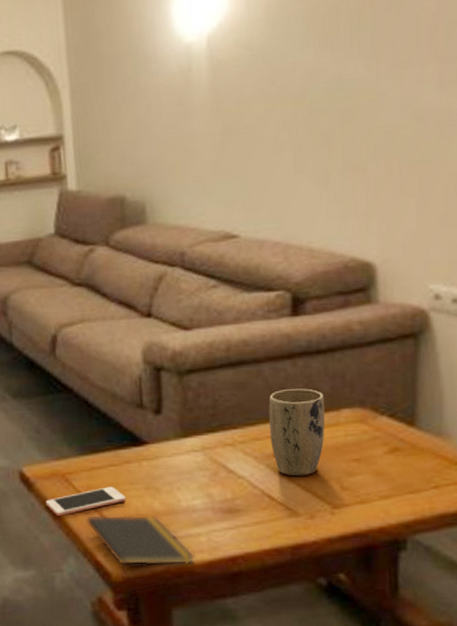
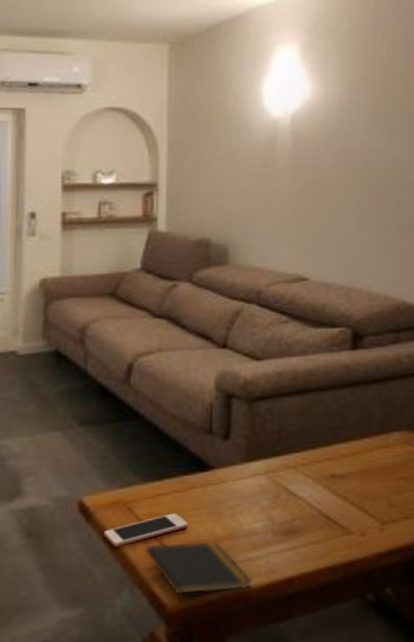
plant pot: present [268,388,325,477] -> none [329,414,378,496]

